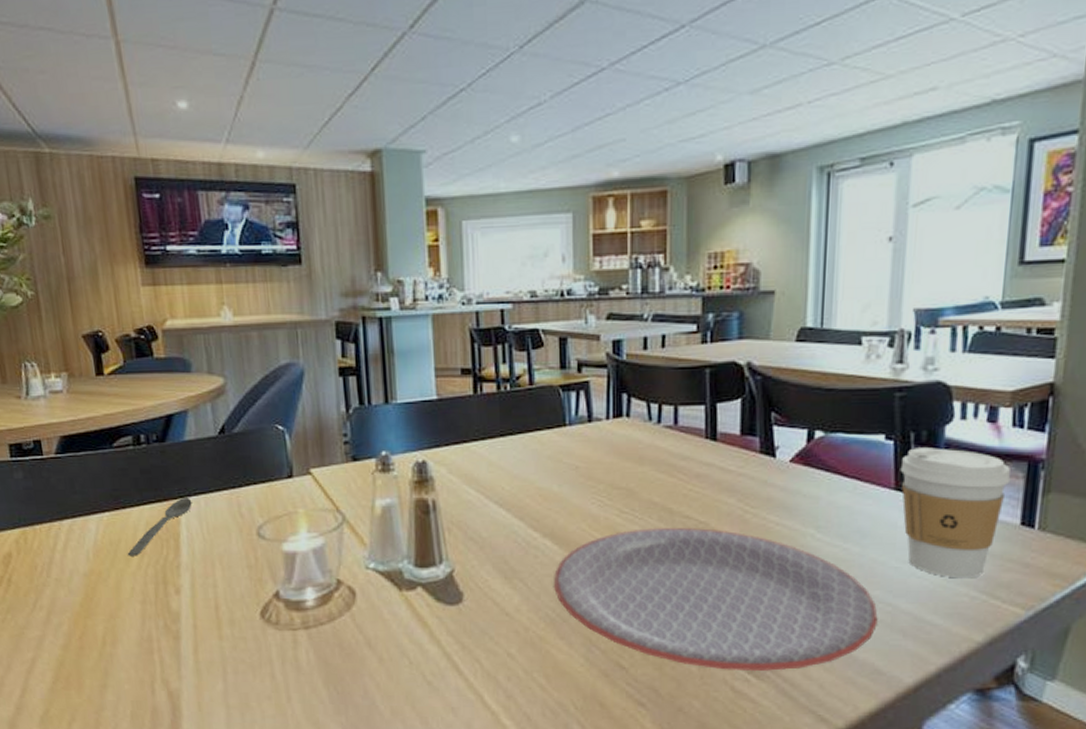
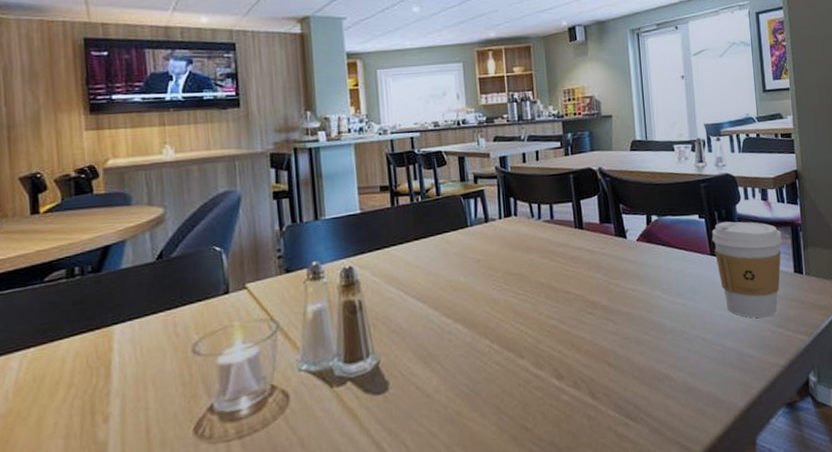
spoon: present [127,498,192,556] -> none [52,324,126,390]
plate: present [554,527,878,672] -> none [466,300,714,418]

